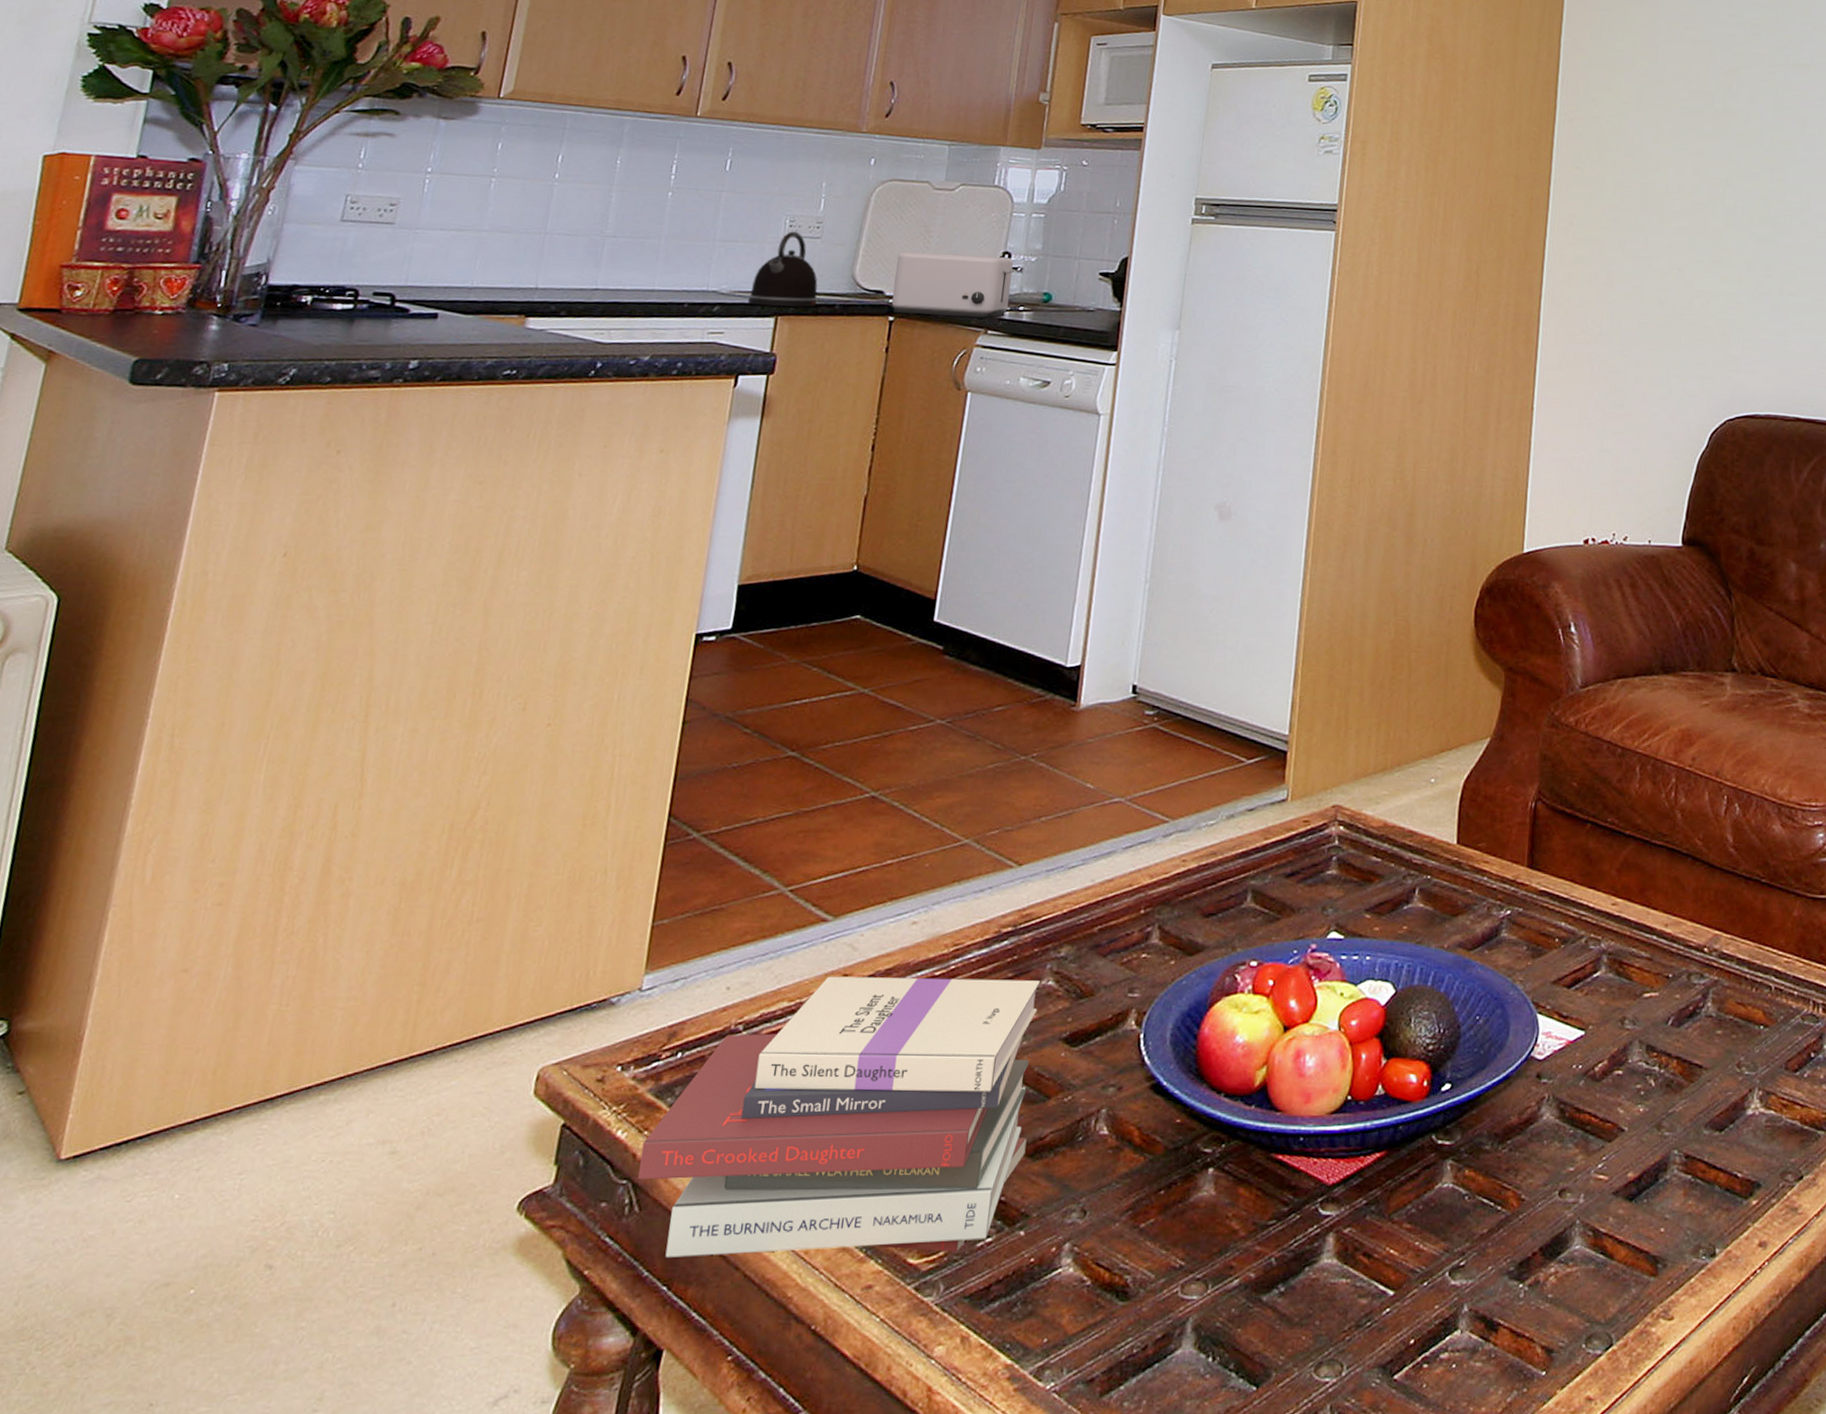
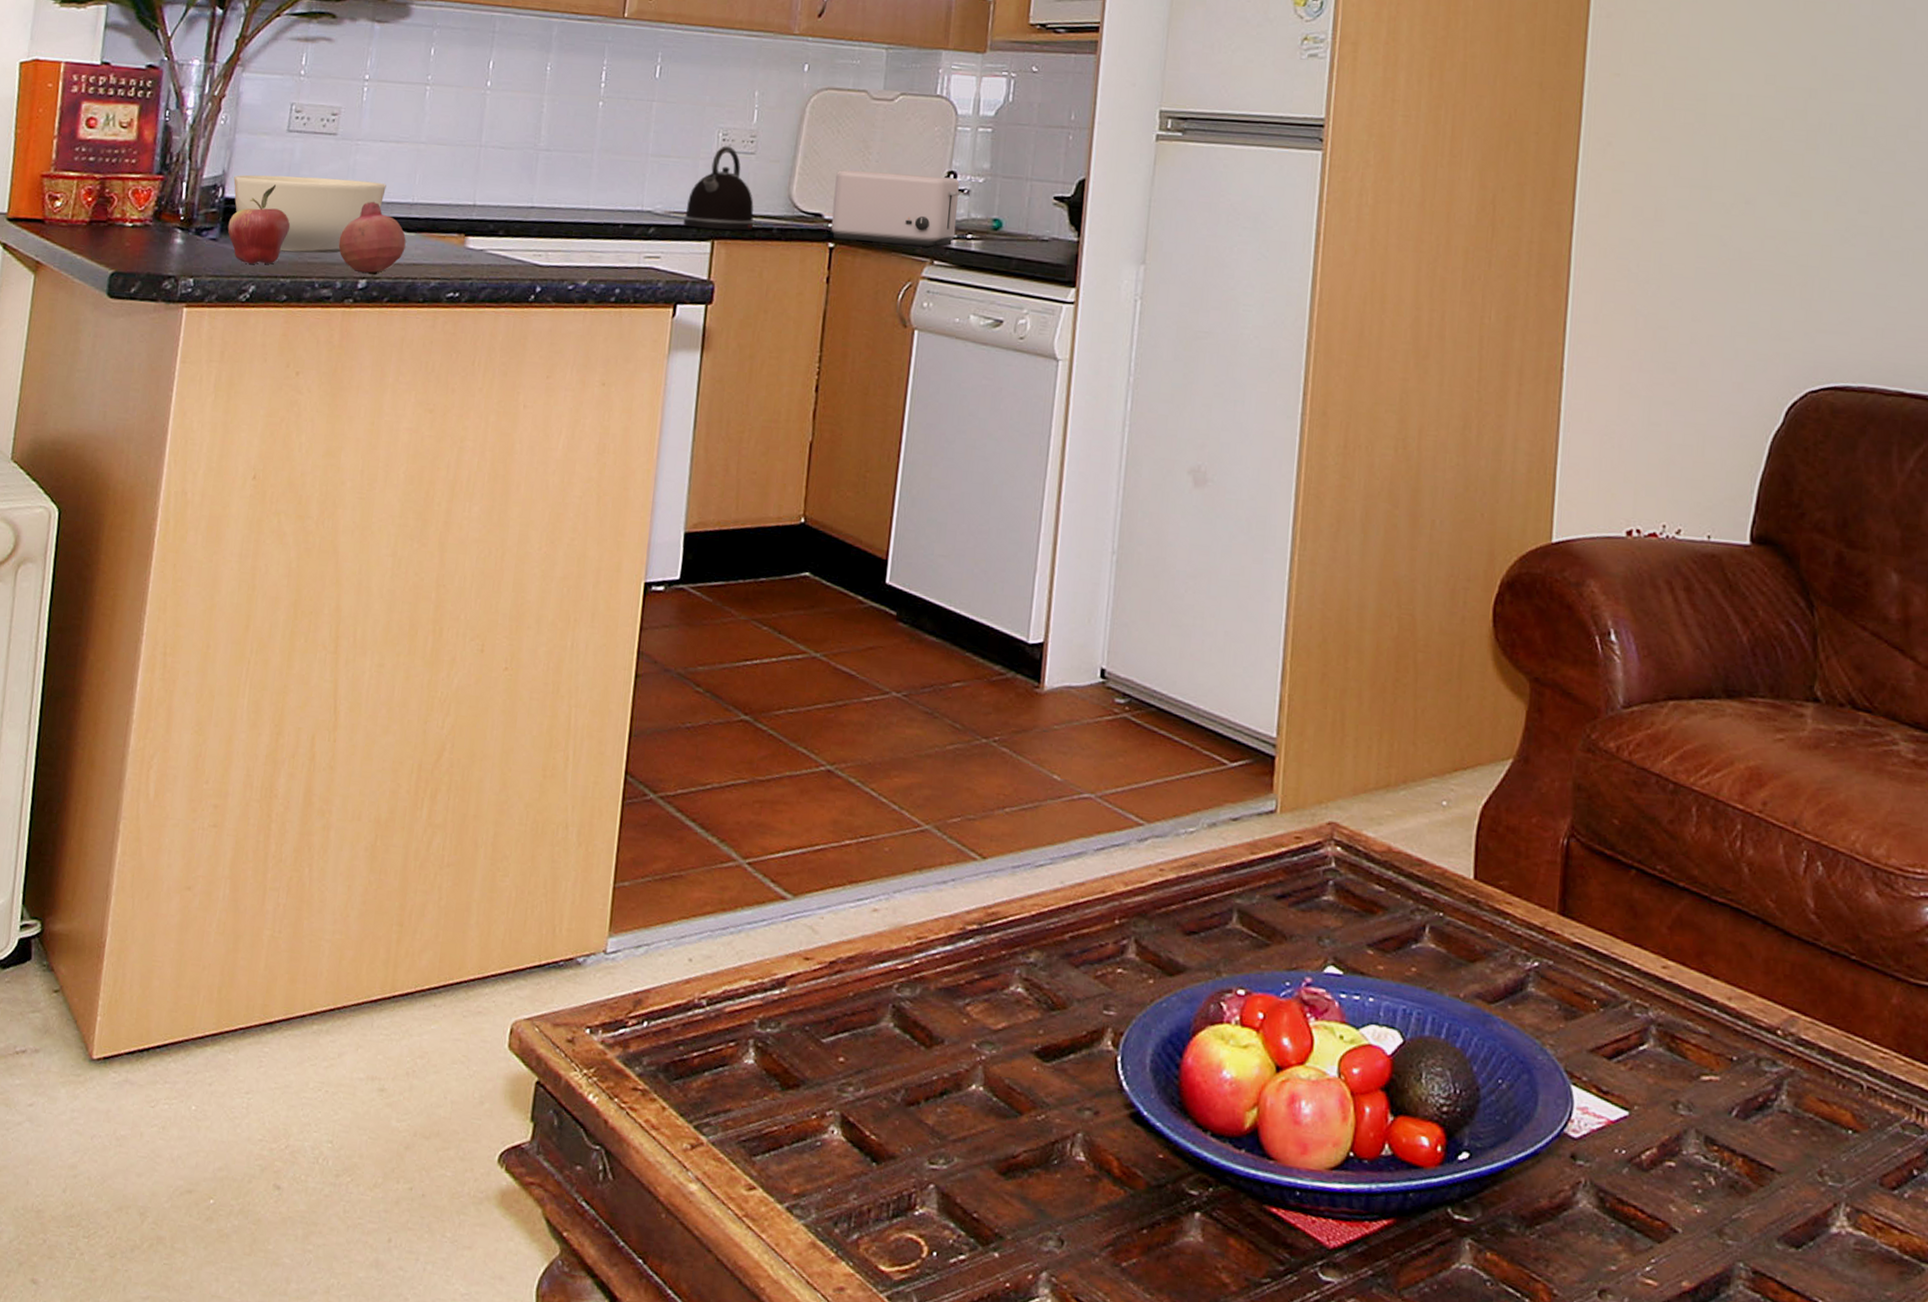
fruit: none [269,271,339,349] -> present [227,184,291,265]
bowl: none [278,262,445,337] -> present [233,174,387,254]
fruit: none [390,286,463,356] -> present [338,201,406,276]
books: present [638,976,1041,1257] -> none [610,958,1009,1266]

